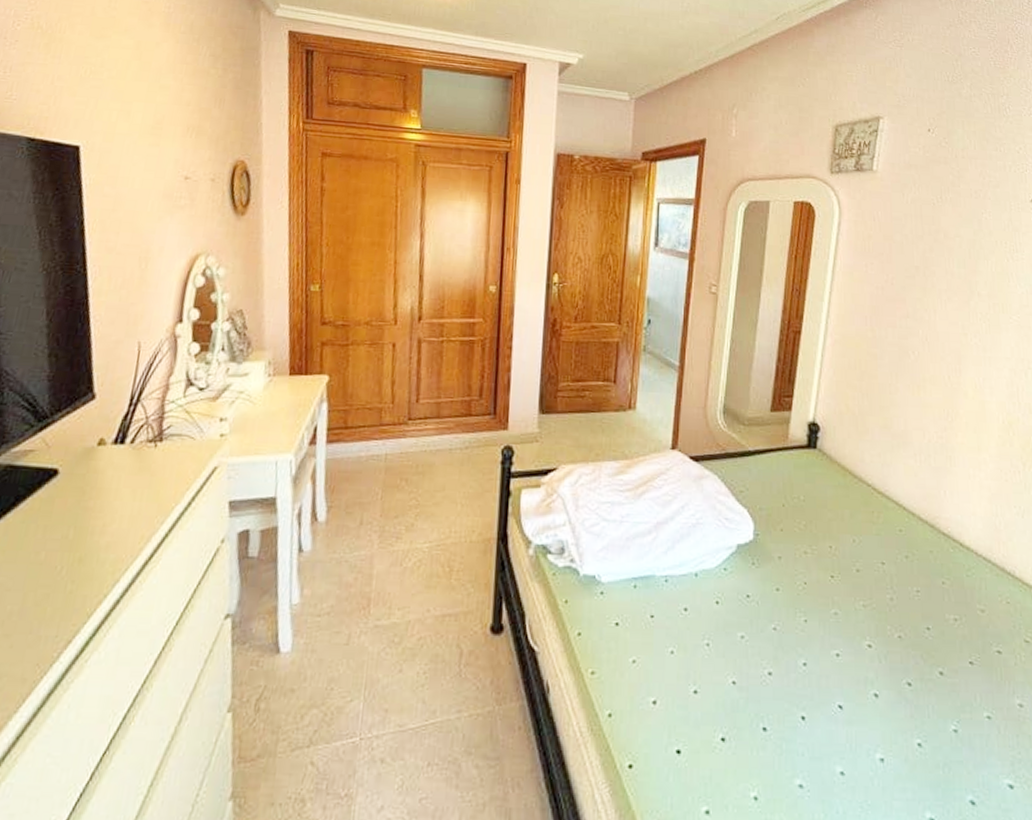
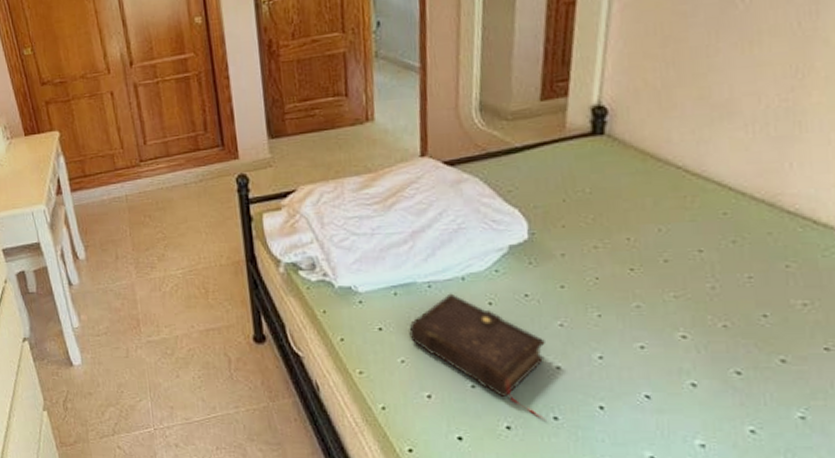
book: none [643,589,760,731] -> present [409,293,546,420]

